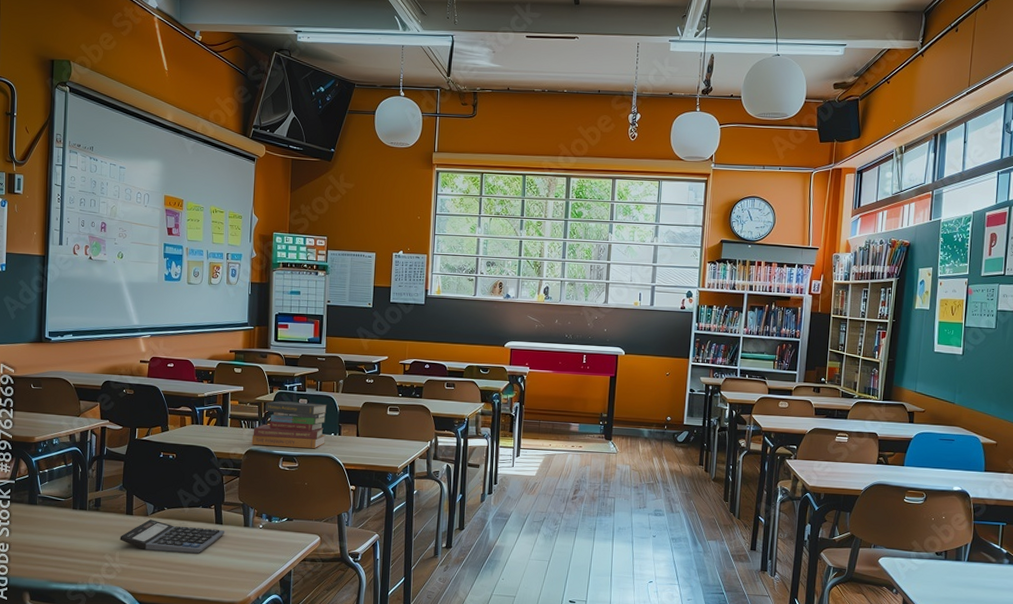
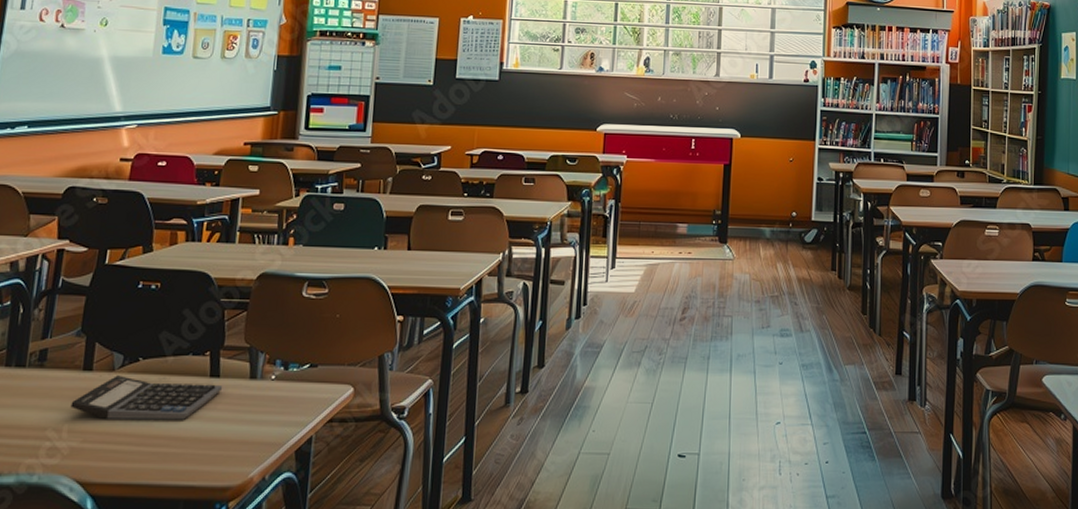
books: present [251,401,327,449] -> none [266,207,370,269]

